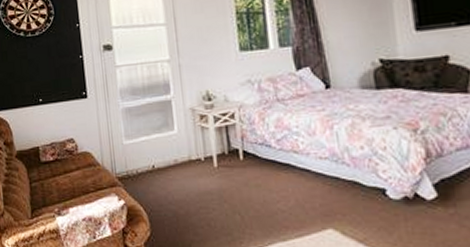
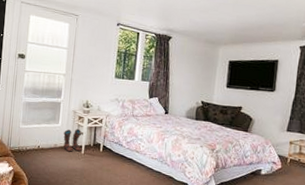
boots: none [183,132,214,168] -> present [63,128,86,152]

